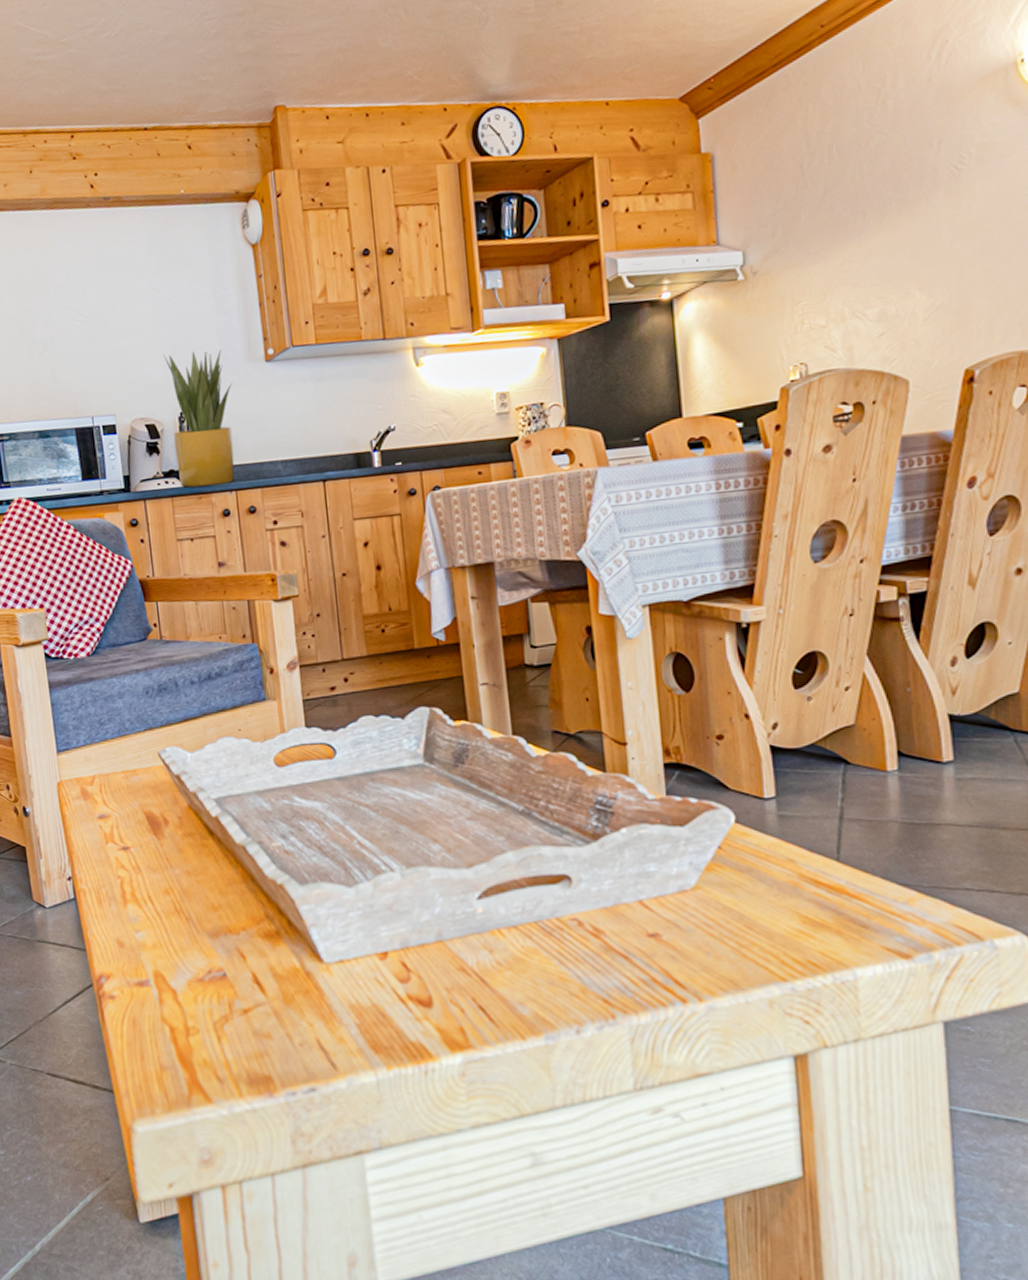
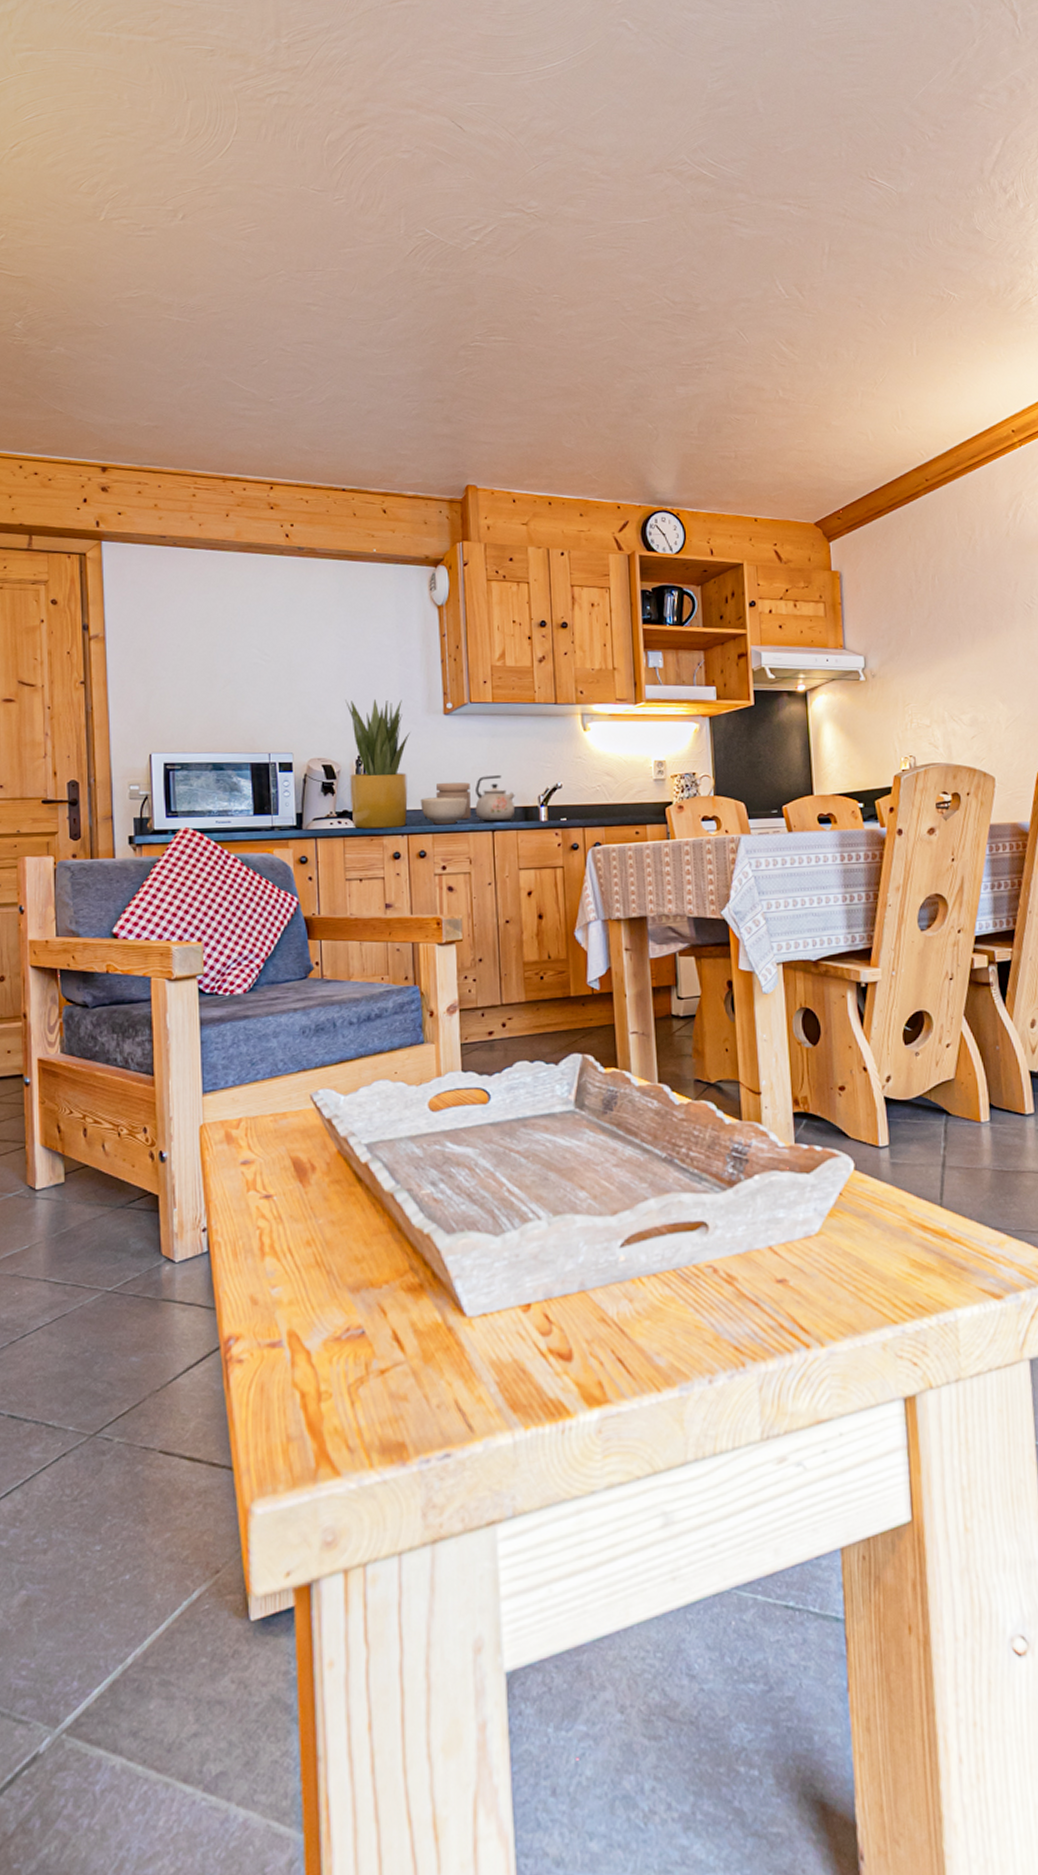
bowl: none [247,447,296,478] -> present [420,797,468,825]
jar: none [261,431,300,472] -> present [435,782,471,820]
kettle: none [303,421,347,472] -> present [475,774,516,822]

